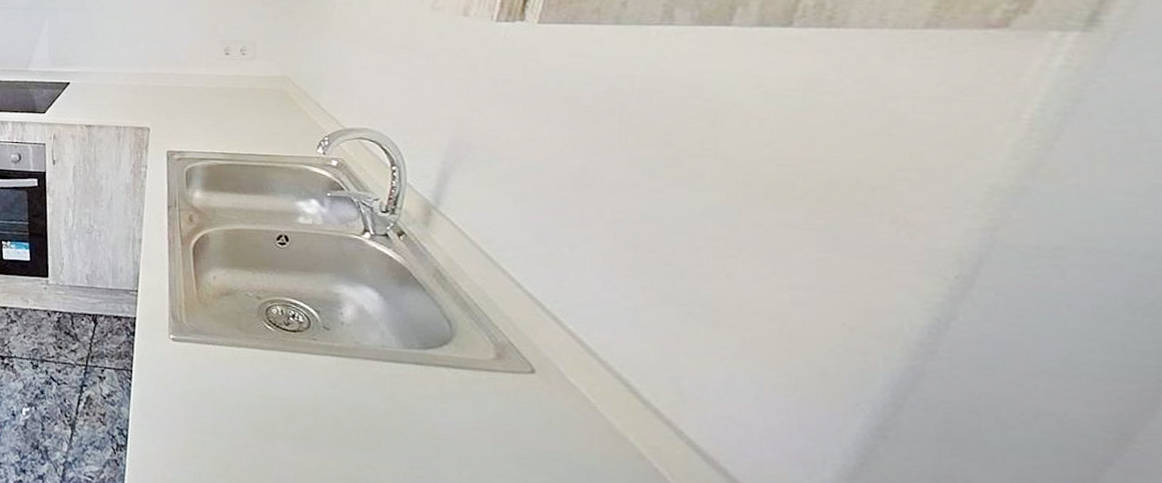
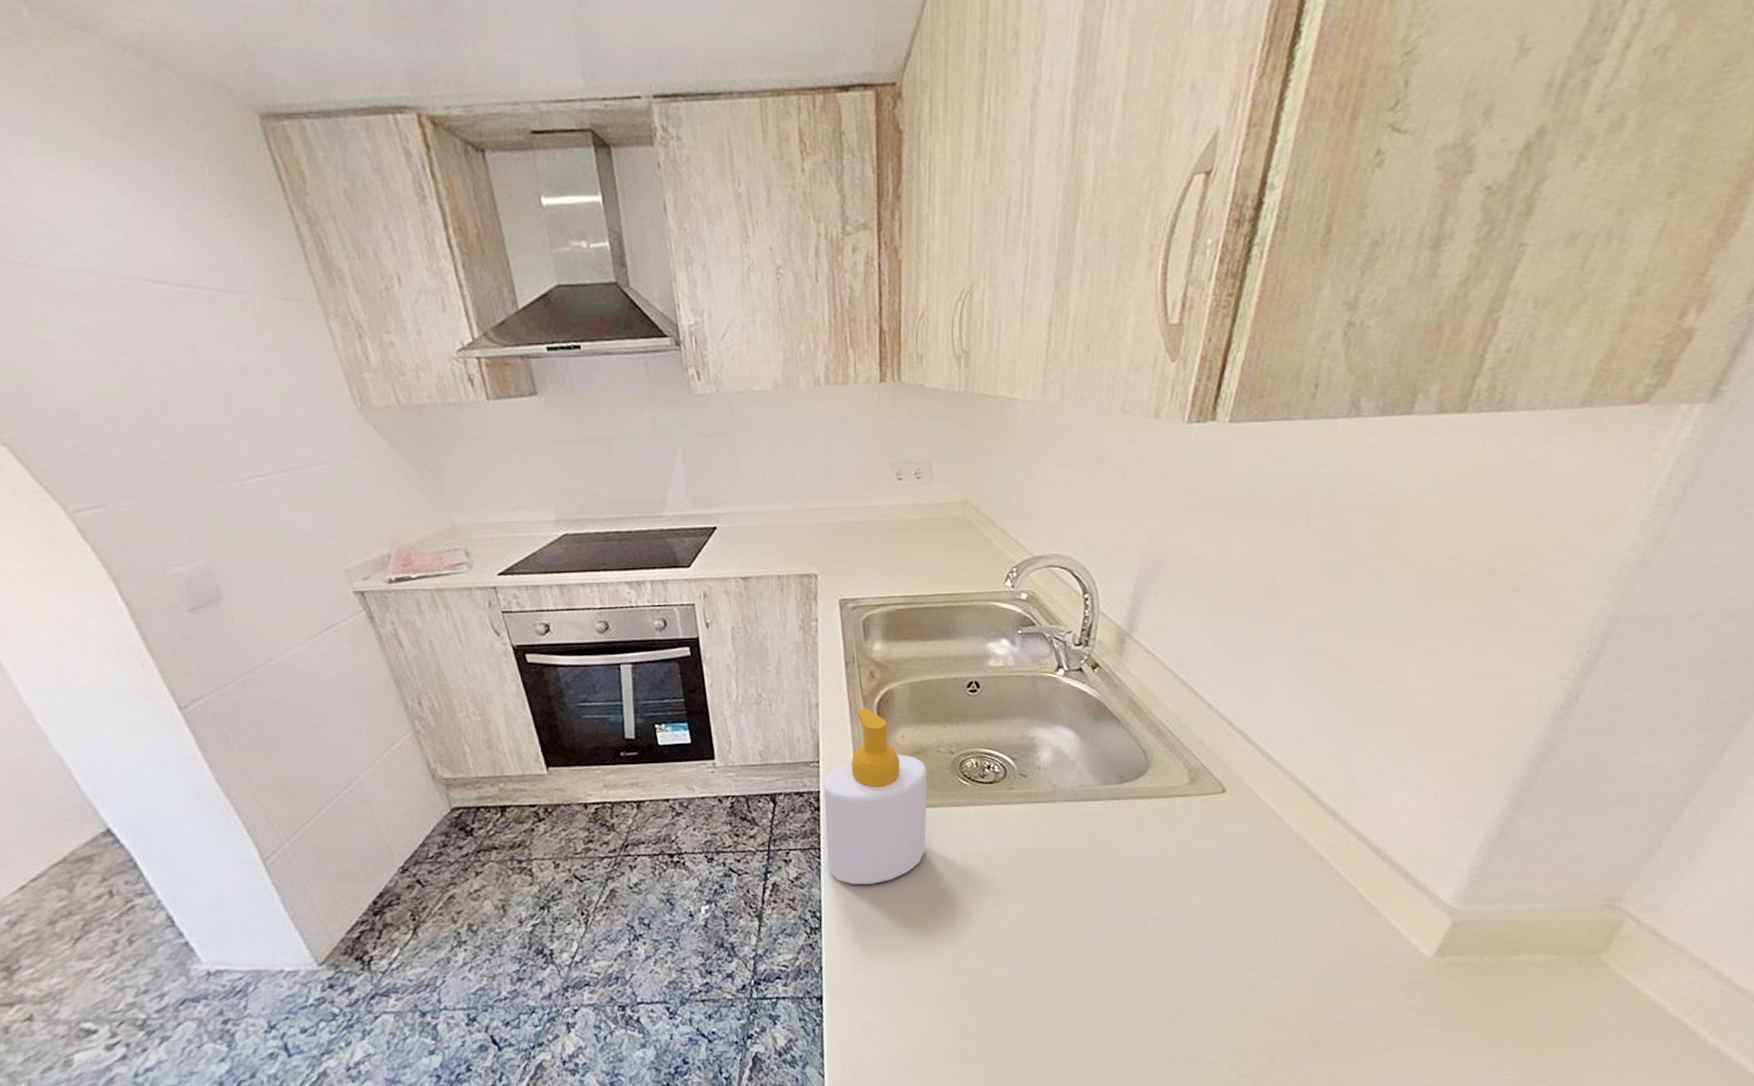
soap bottle: none [138,248,235,412] -> present [823,708,927,885]

